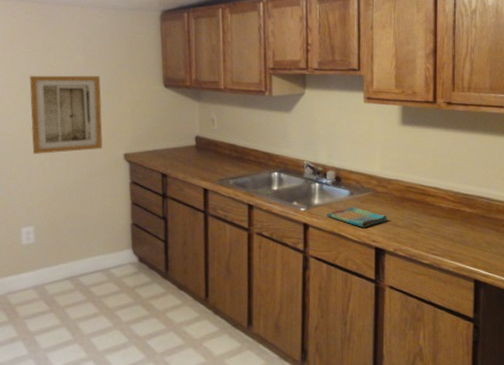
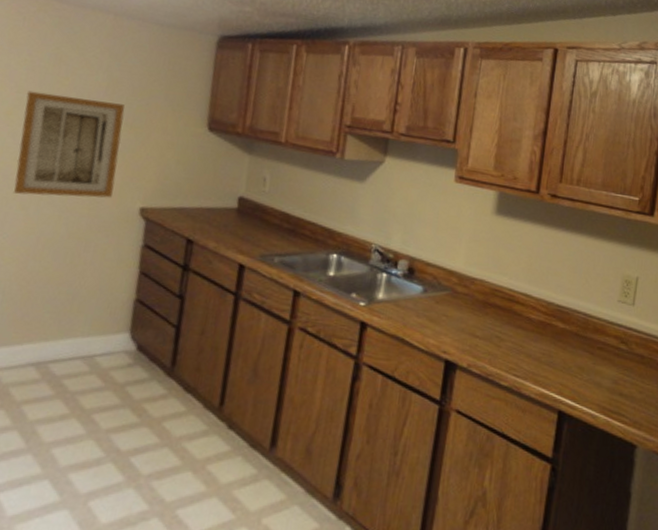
dish towel: present [327,206,388,228] -> none [391,306,465,335]

